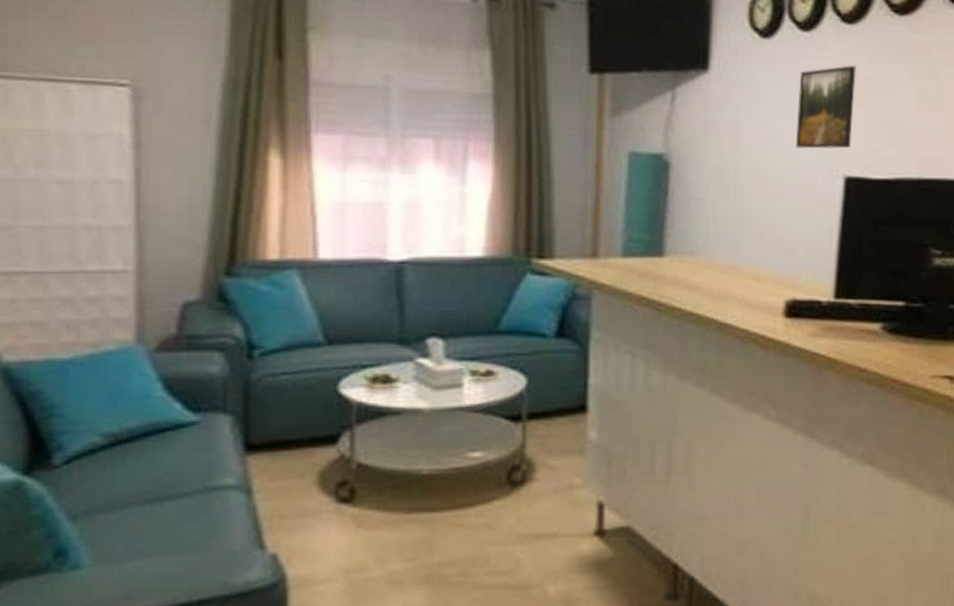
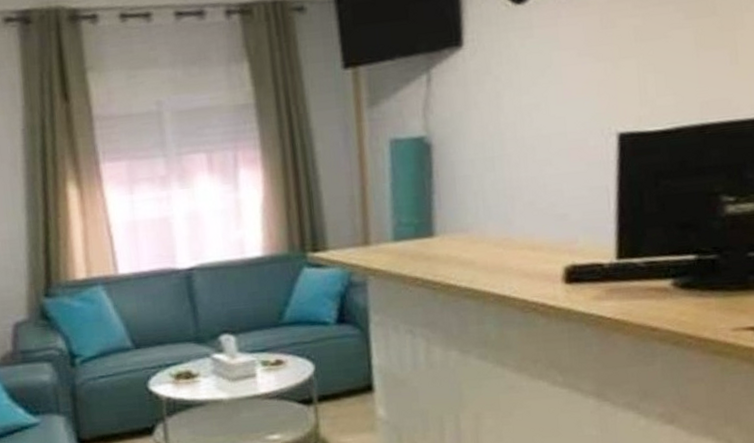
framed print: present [795,64,857,149] -> none [559,16,623,111]

